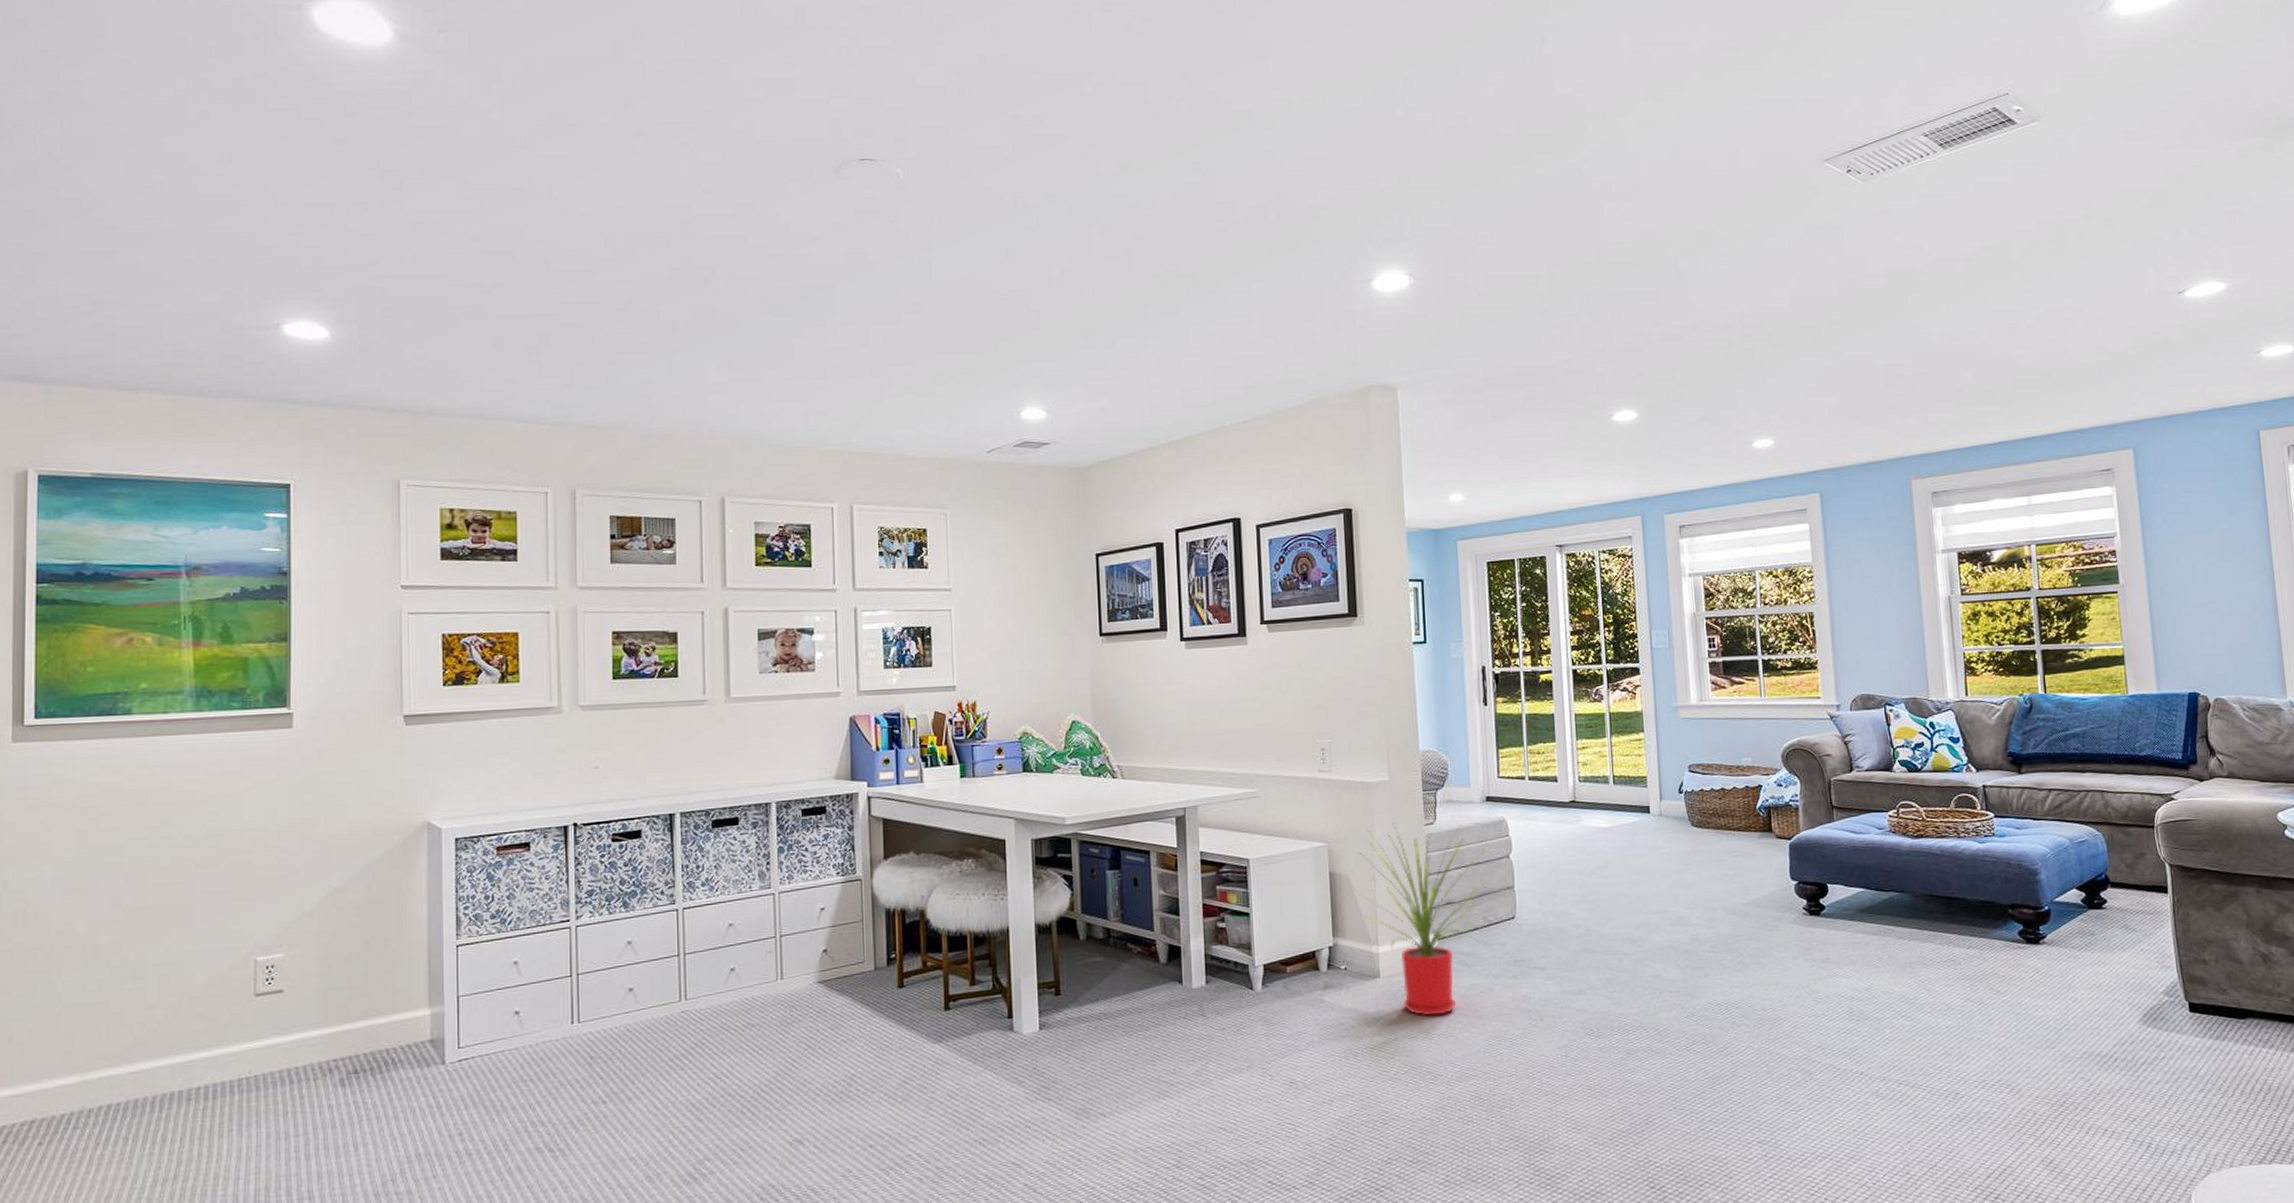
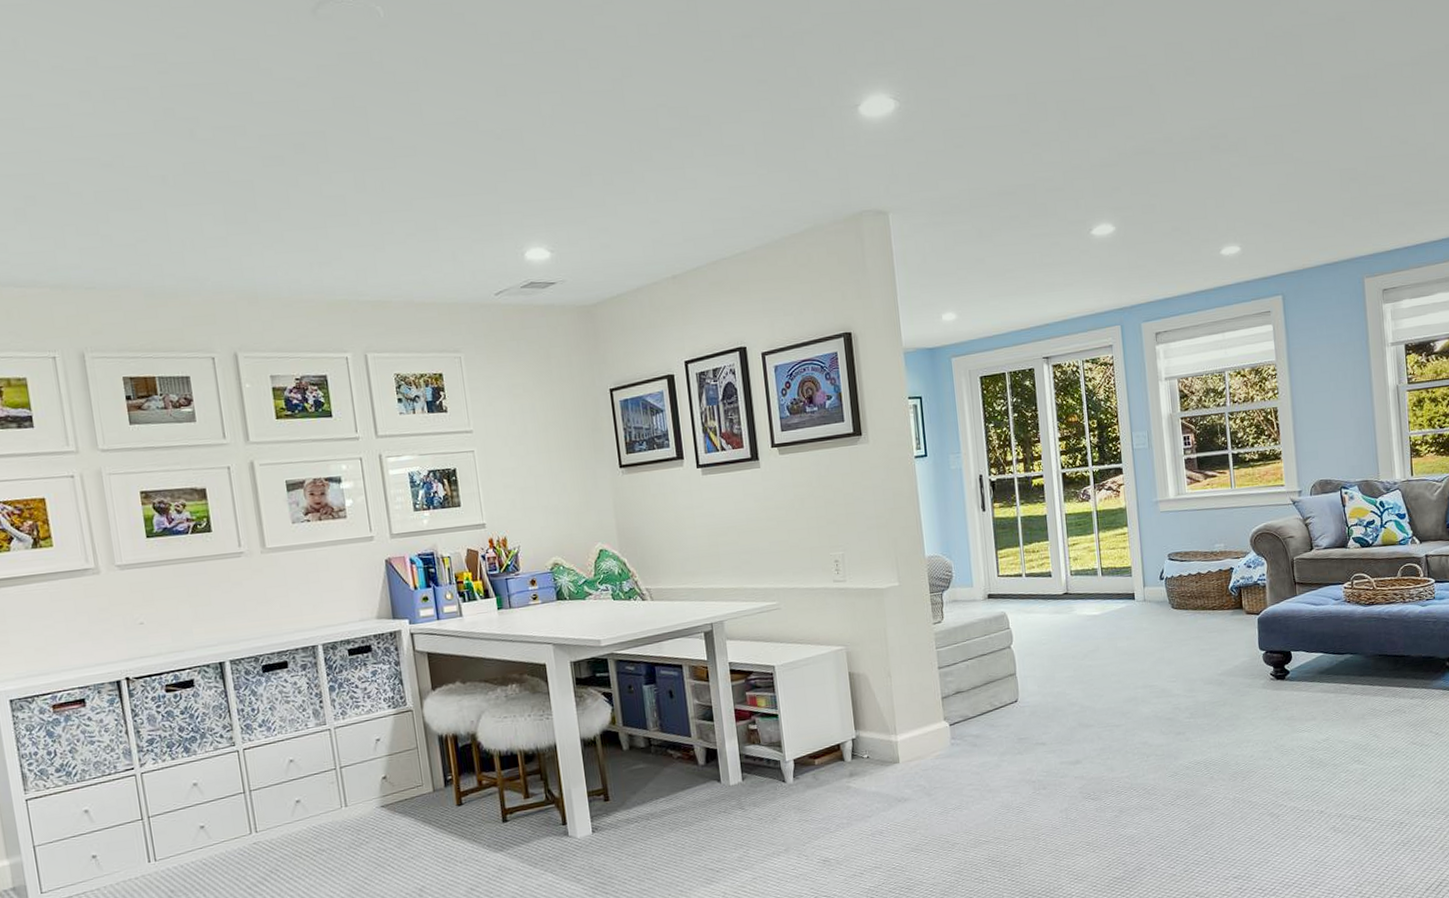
house plant: present [1352,823,1484,1016] -> none [870,621,990,793]

